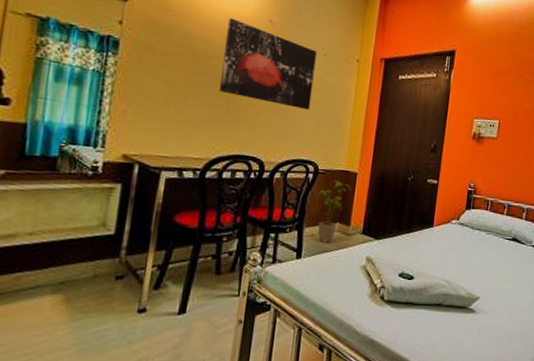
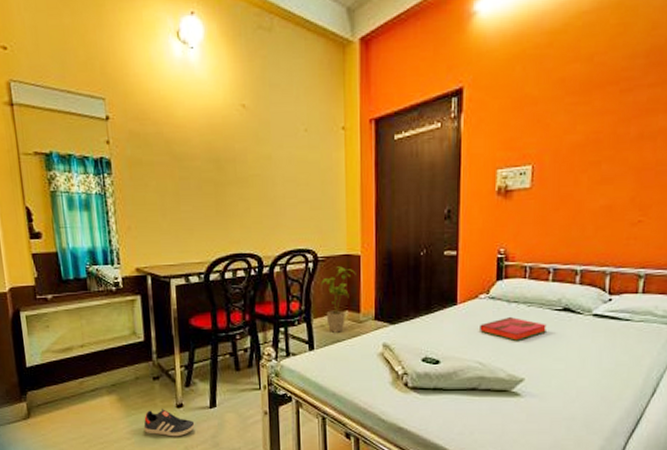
sneaker: none [89,312,157,347] -> present [143,408,195,437]
wall art: present [219,18,317,110] -> none [202,112,299,195]
hardback book: none [449,241,500,263] -> present [480,316,546,341]

